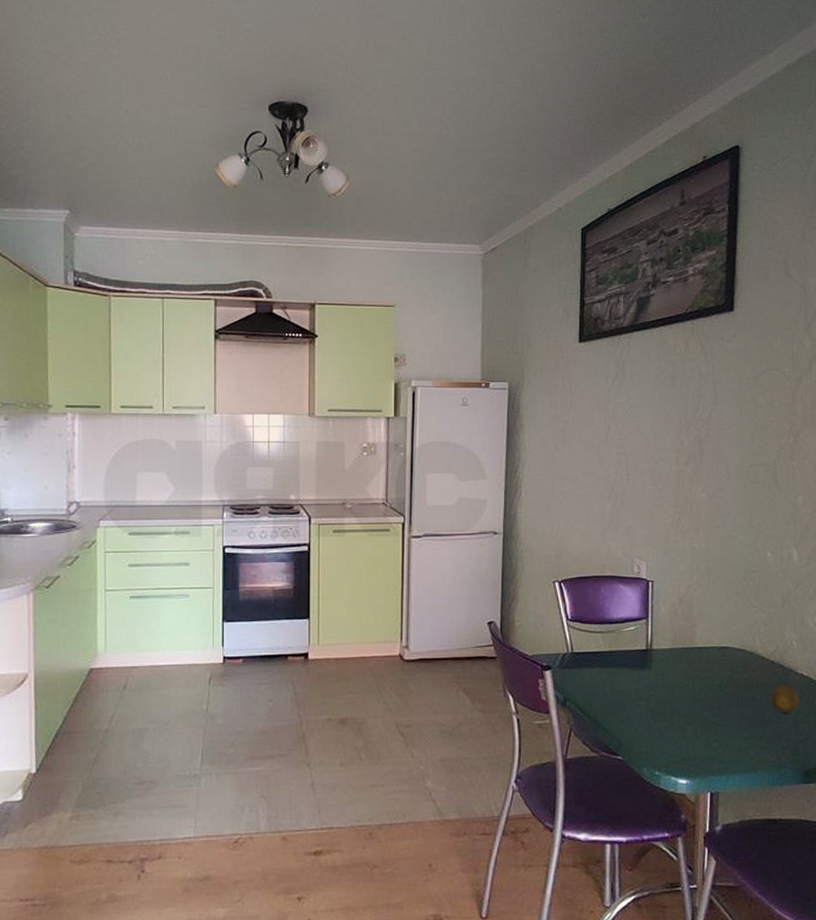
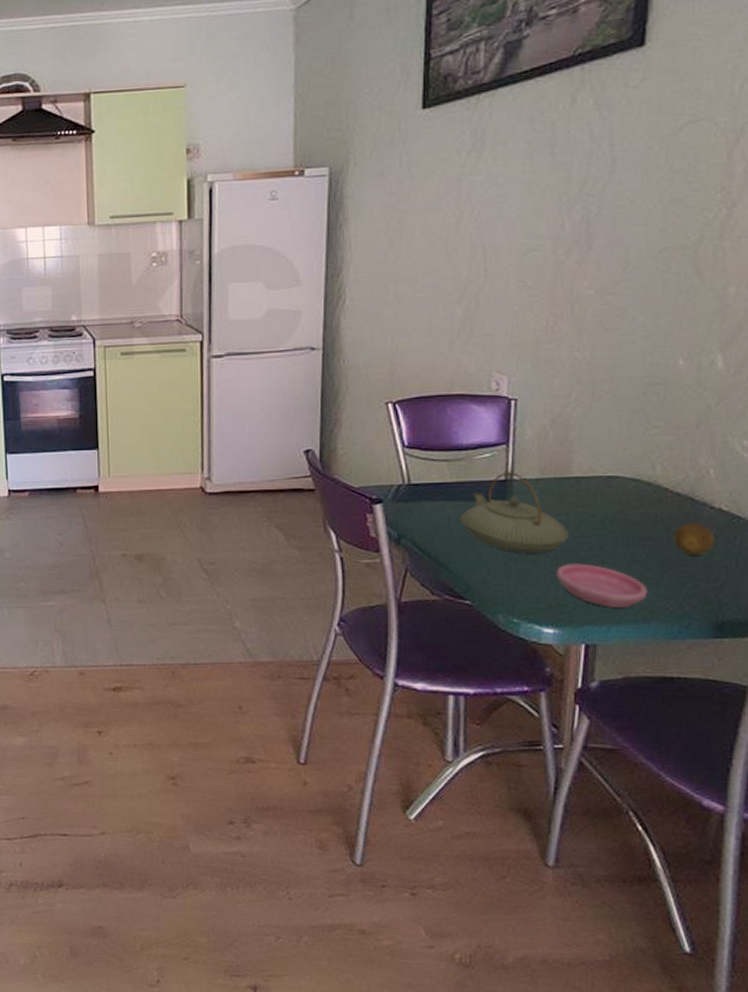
teapot: none [612,642,696,713] -> present [460,472,570,553]
saucer: none [686,721,755,759] -> present [556,563,648,607]

